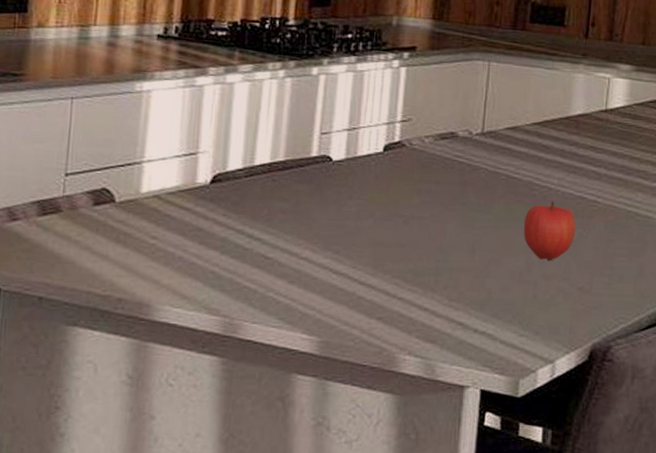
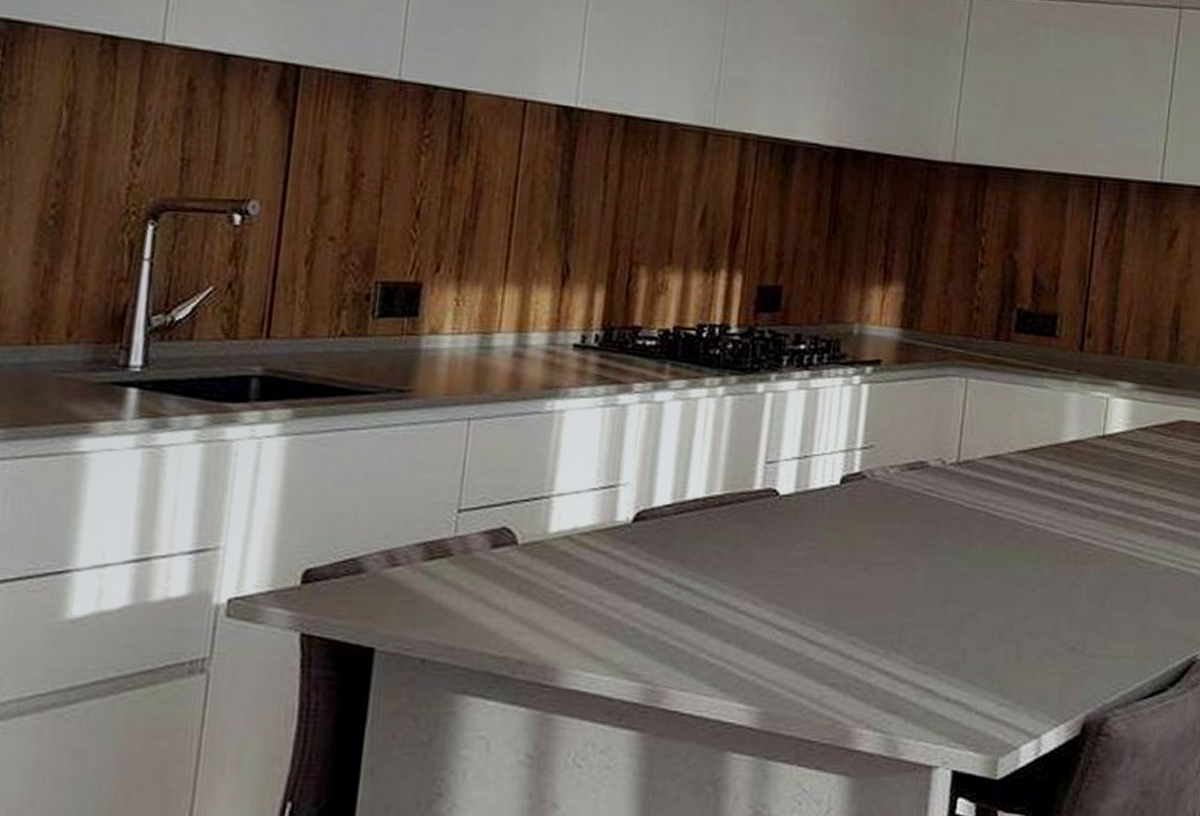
fruit: present [523,200,576,261] -> none [1005,543,1068,616]

